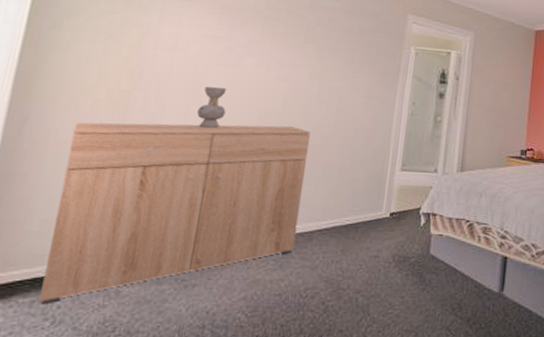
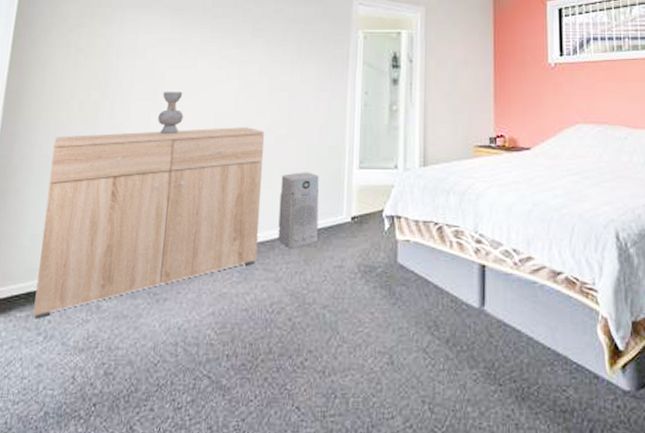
air purifier: none [316,171,362,240] -> present [277,172,320,249]

